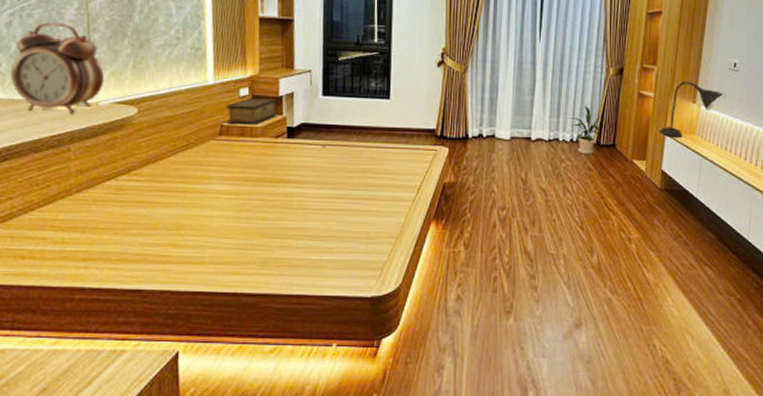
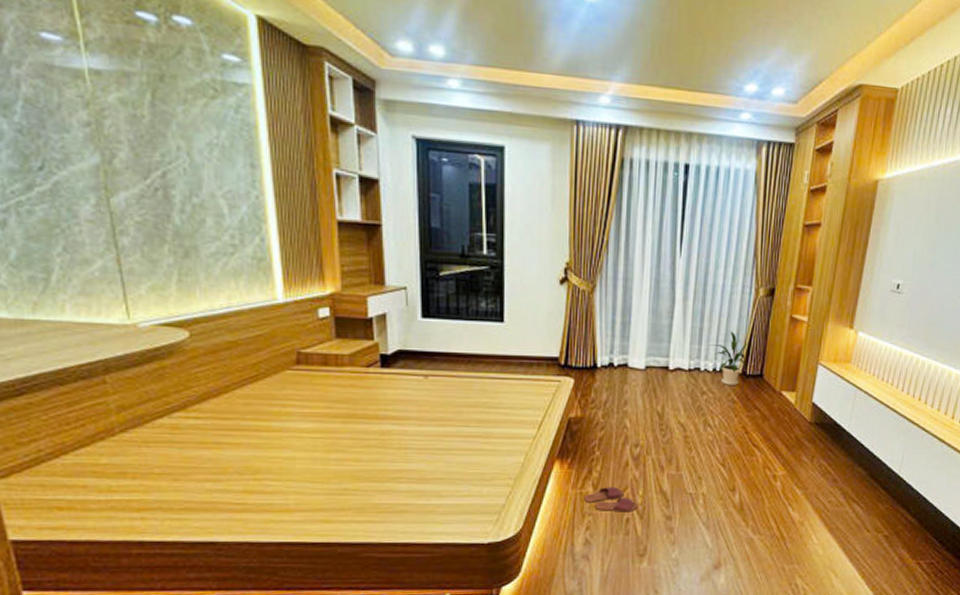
alarm clock: present [10,22,104,114] -> none [13,222,141,338]
decorative box: present [227,99,277,125] -> none [303,320,367,353]
slippers: none [456,247,505,271] -> present [584,487,638,512]
desk lamp: present [659,81,725,137] -> none [811,303,885,366]

